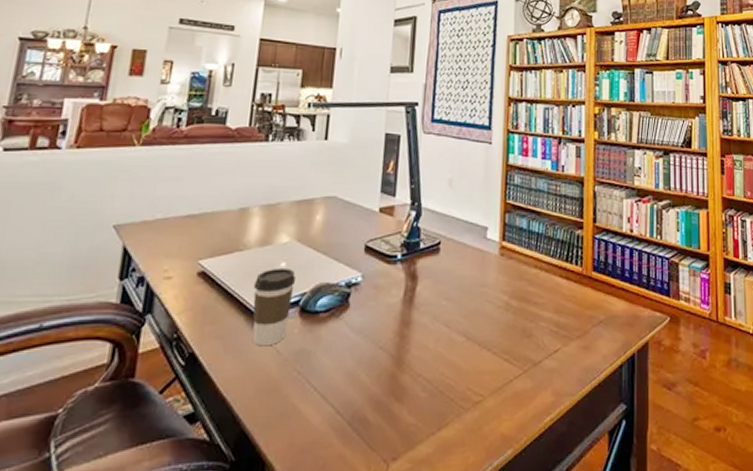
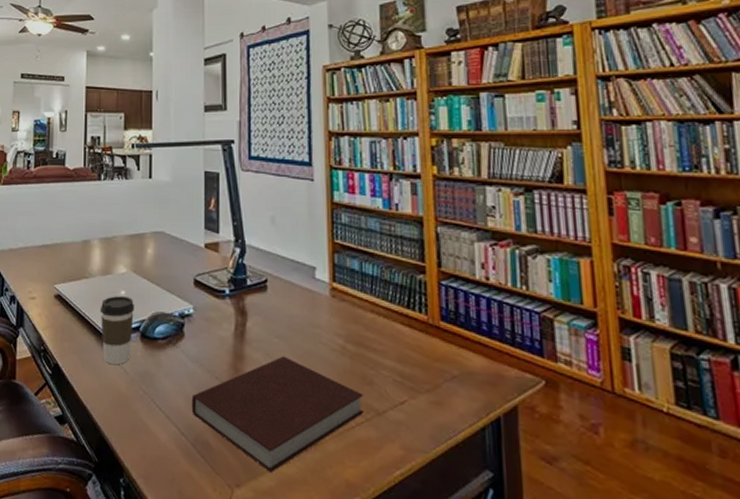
notebook: none [350,317,523,439] -> present [191,356,365,473]

